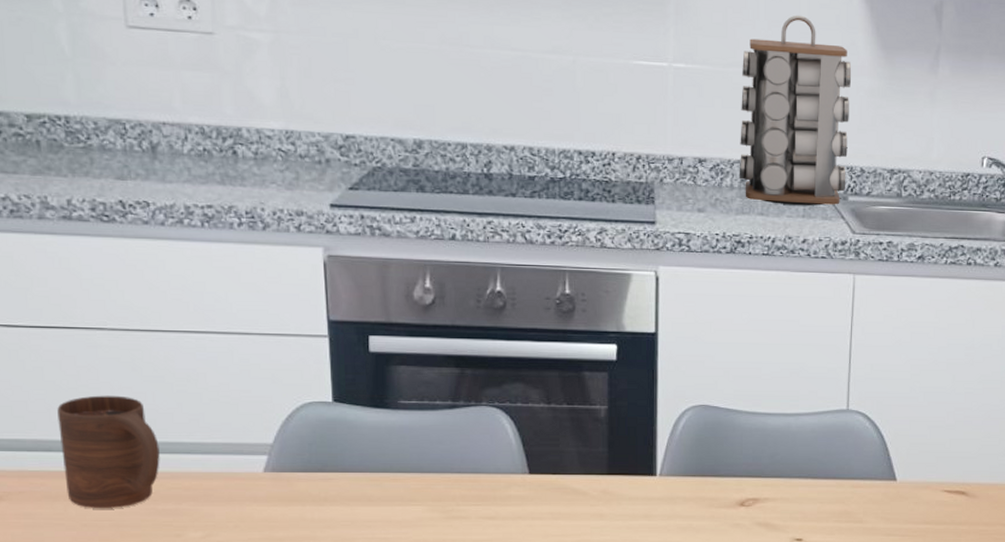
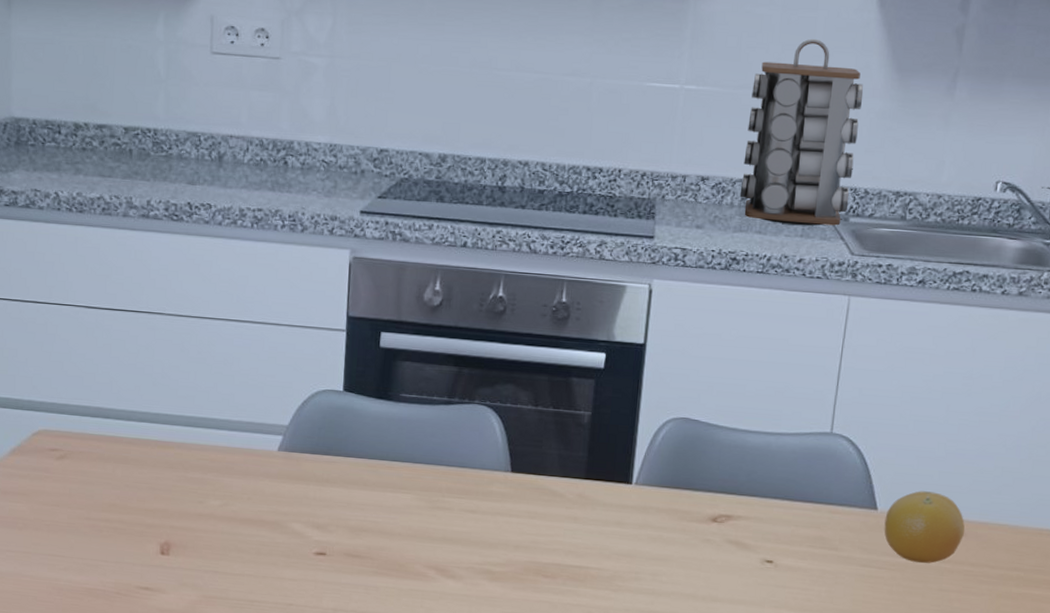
cup: present [57,395,160,508] -> none [117,371,195,473]
fruit: none [904,459,978,527] -> present [884,491,965,563]

